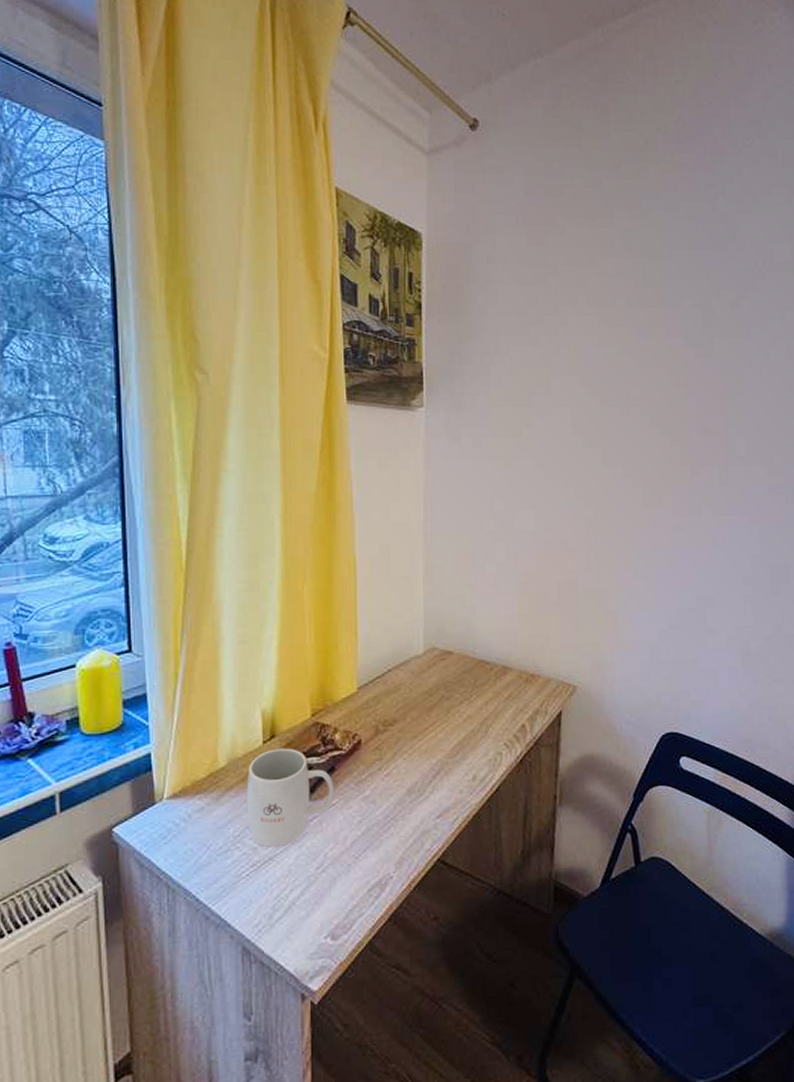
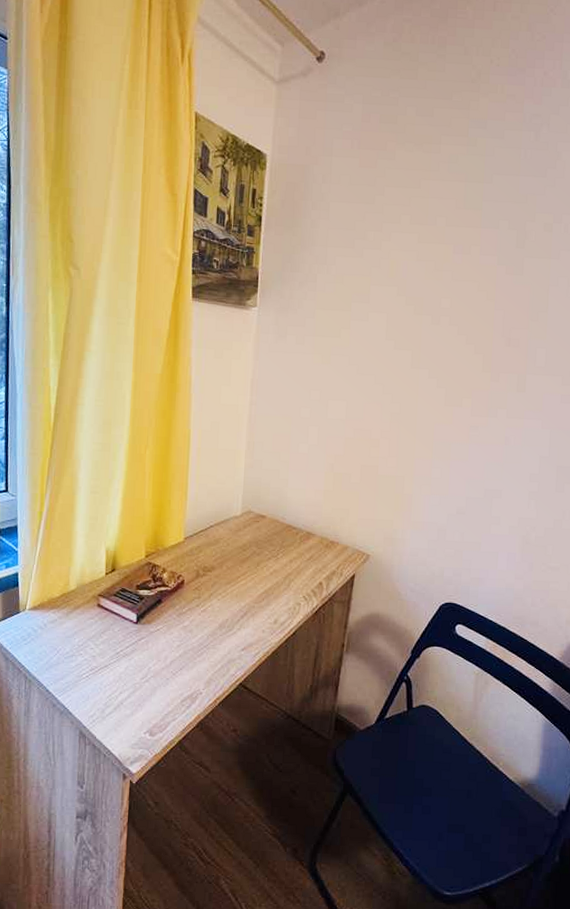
mug: present [246,748,335,848] -> none [89,580,161,658]

